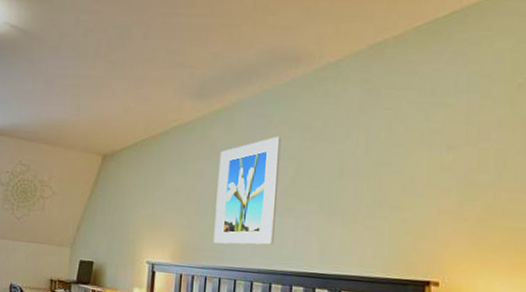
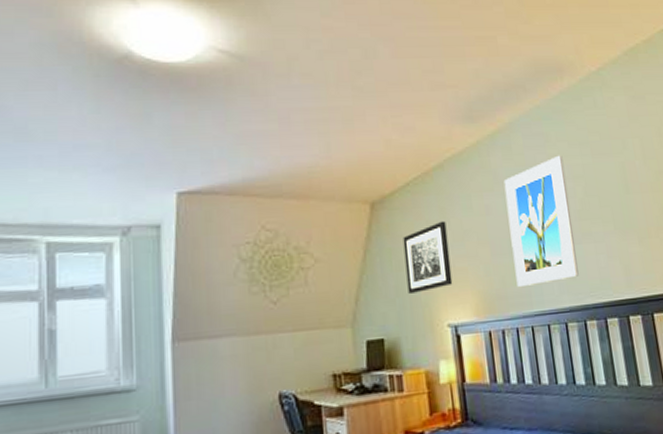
wall art: none [119,178,162,232] -> present [403,220,453,294]

